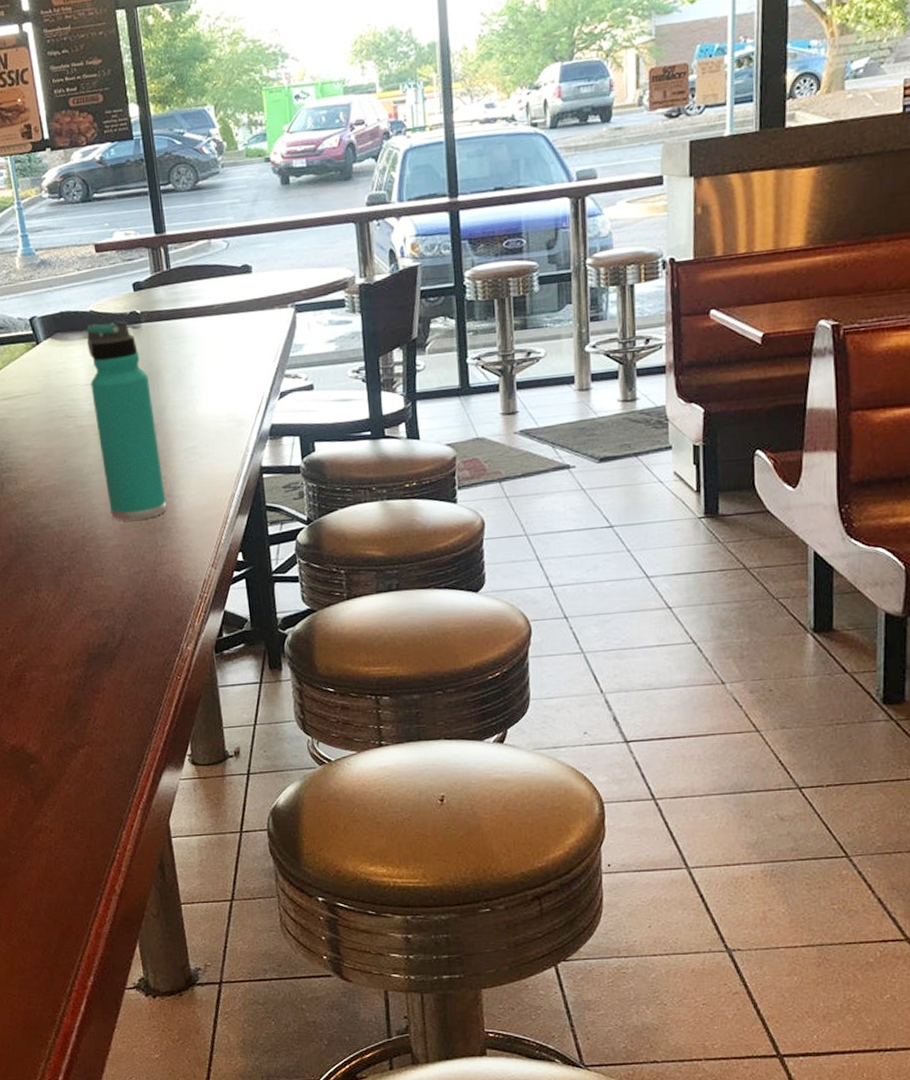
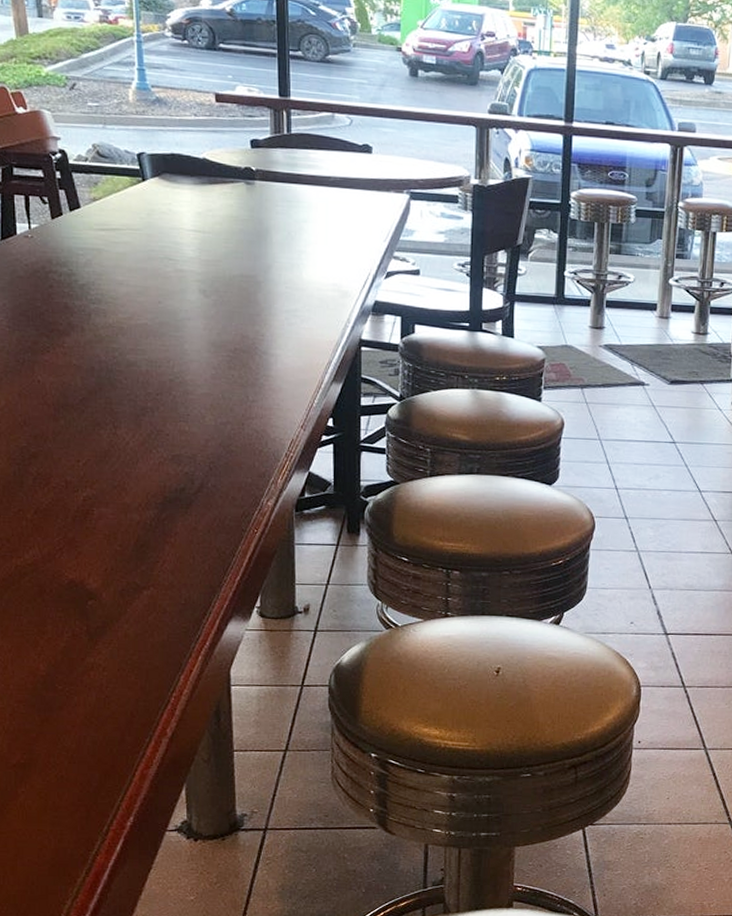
thermos bottle: present [86,320,167,521] -> none [196,171,262,372]

